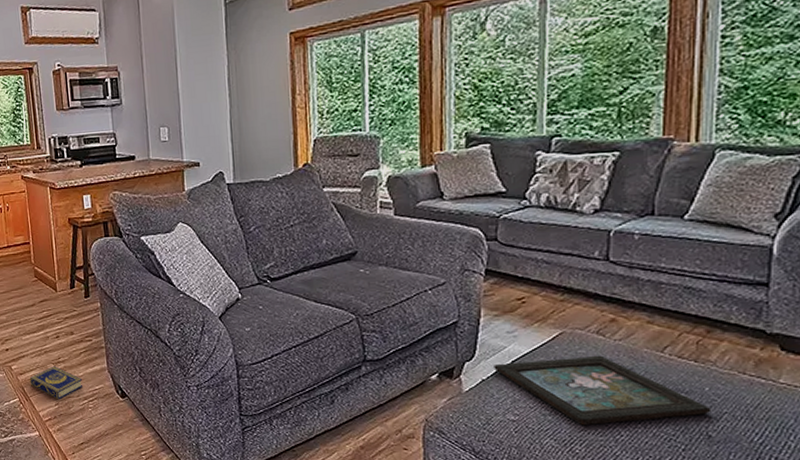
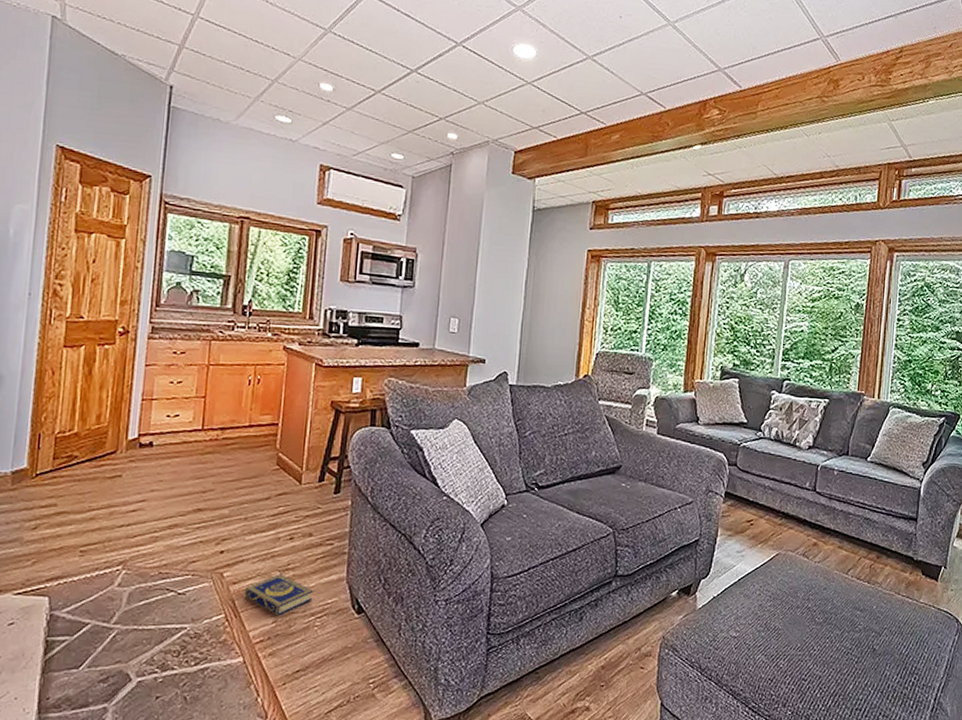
decorative tray: present [494,355,712,426] -> none [723,575,877,641]

